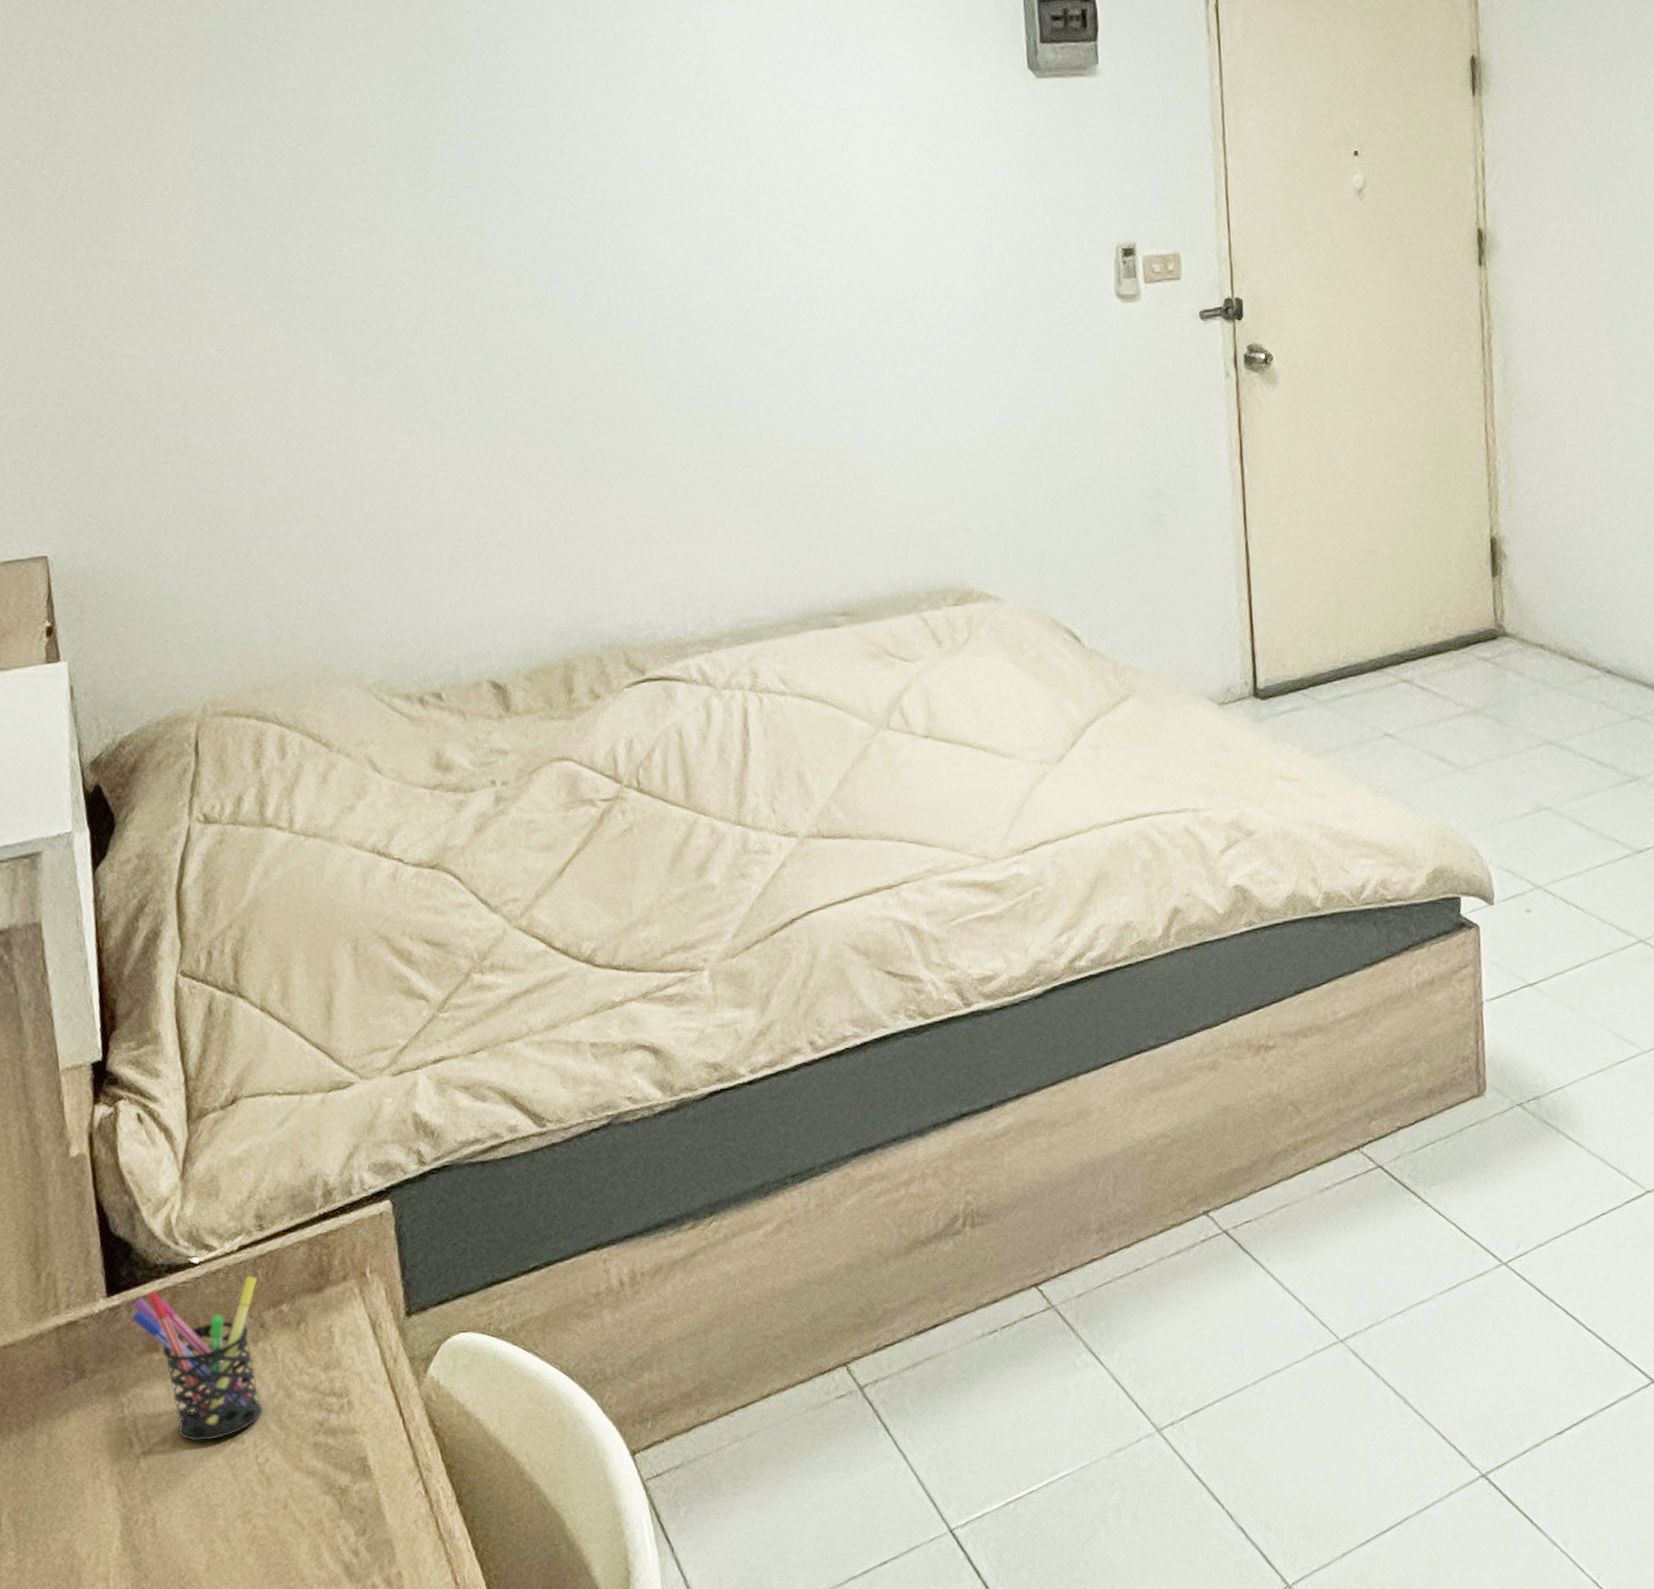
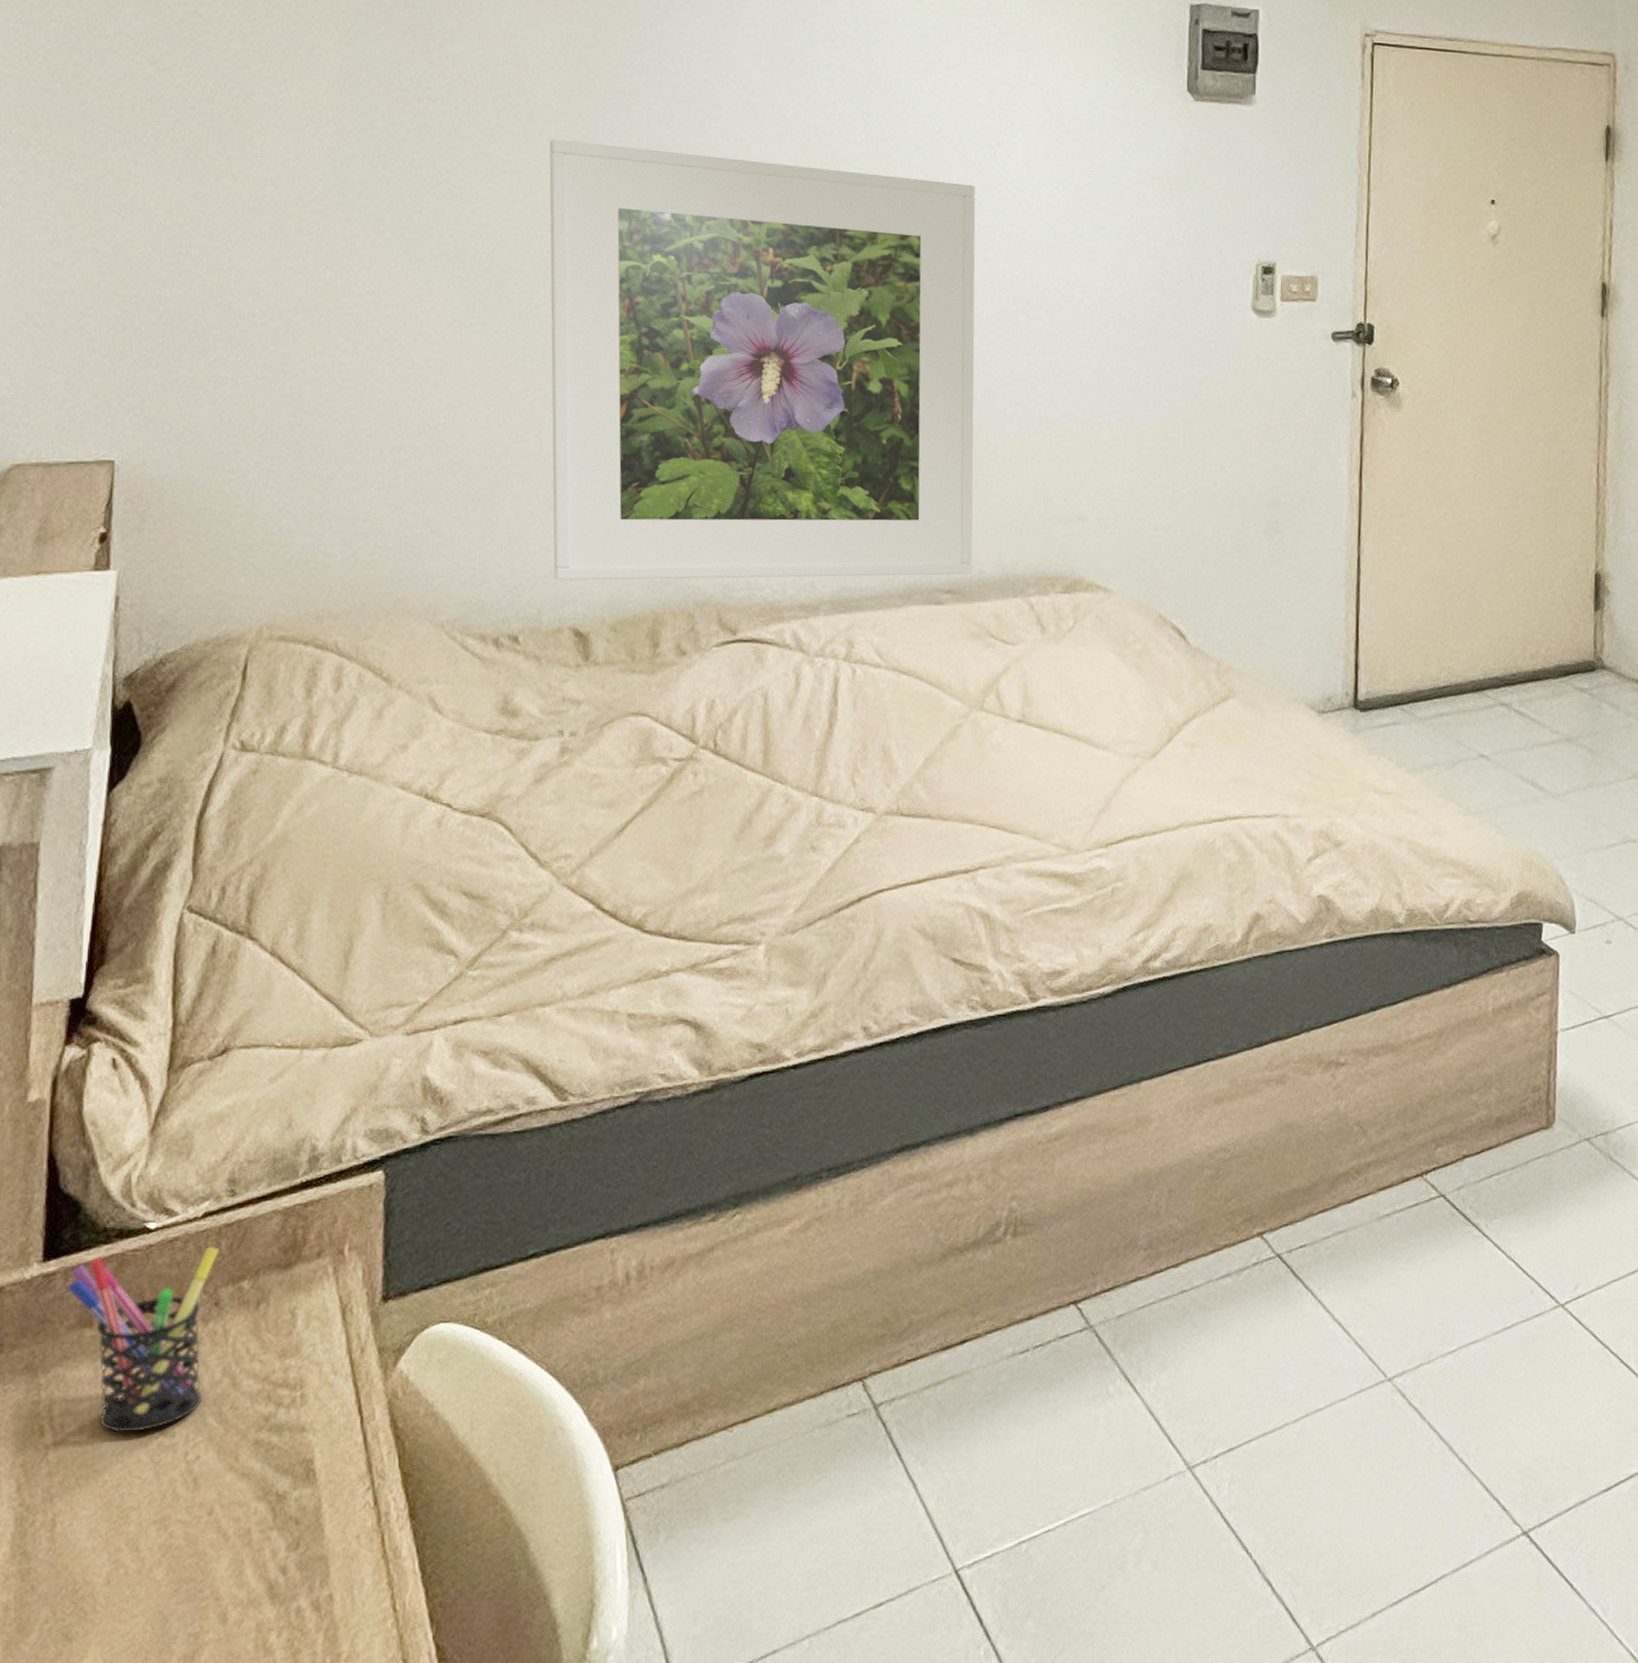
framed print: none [402,191,864,635] -> present [549,139,976,581]

